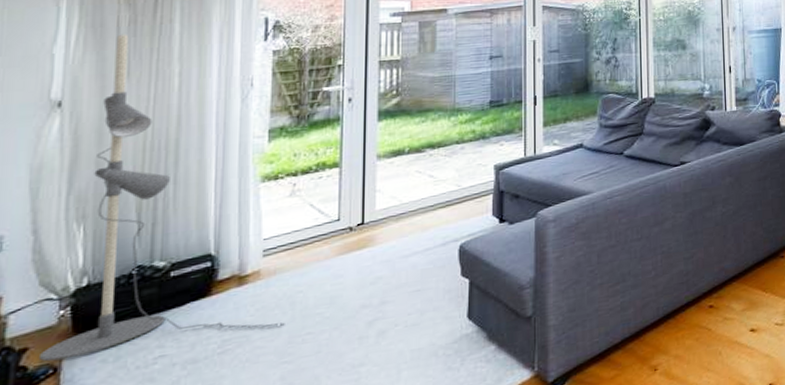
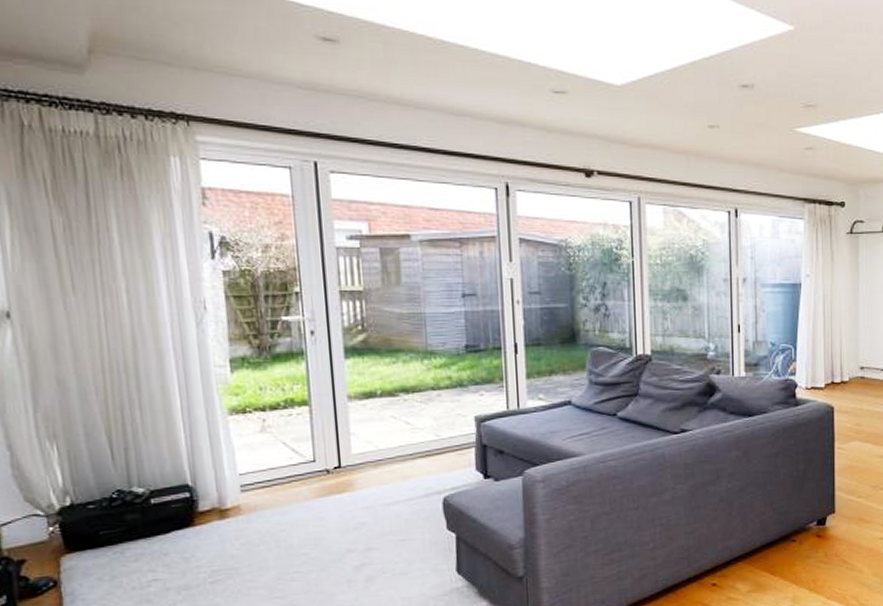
floor lamp: present [38,34,285,362] -> none [36,241,272,575]

